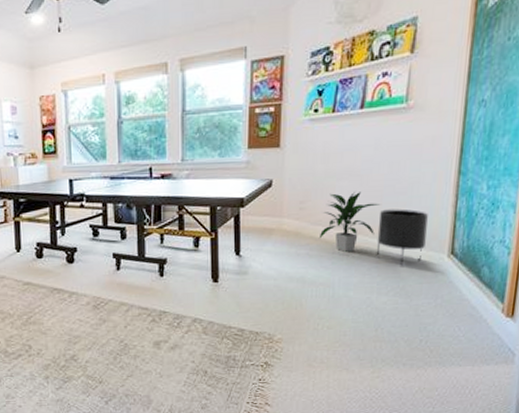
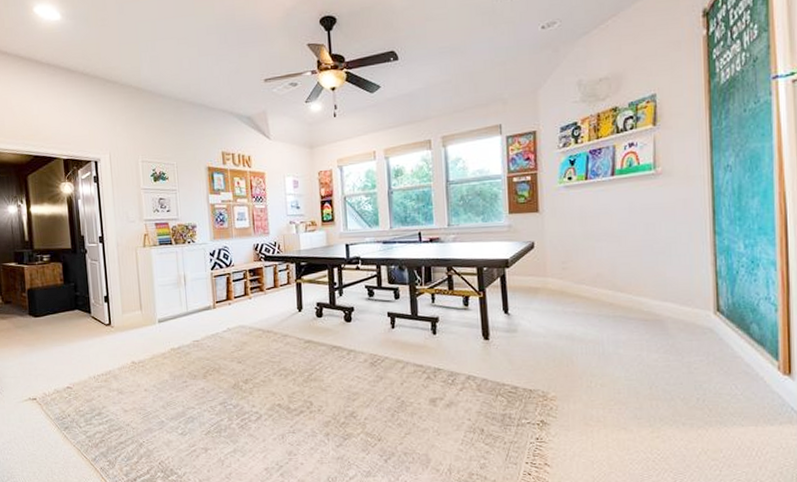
indoor plant: present [318,192,381,252] -> none [583,252,641,310]
planter: present [376,209,428,267] -> none [640,267,690,325]

